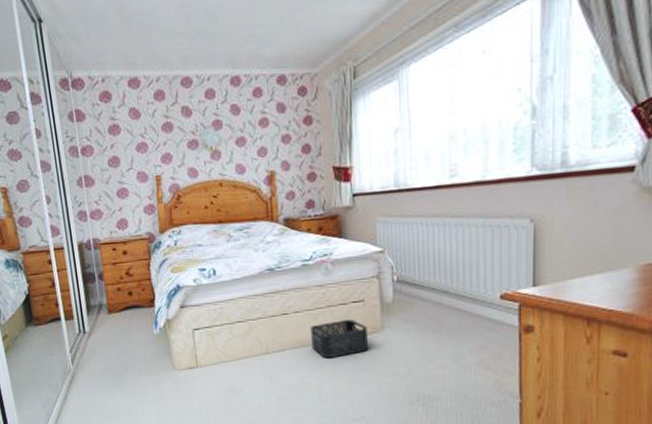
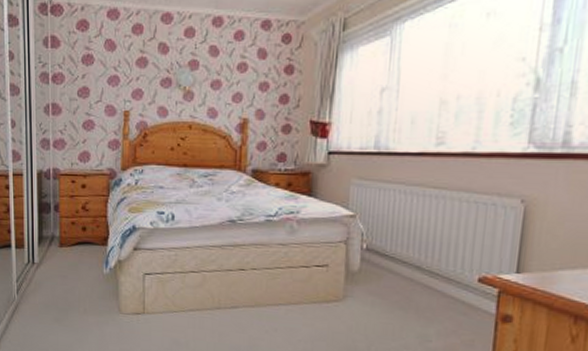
storage bin: present [311,319,369,359] -> none [266,283,328,323]

